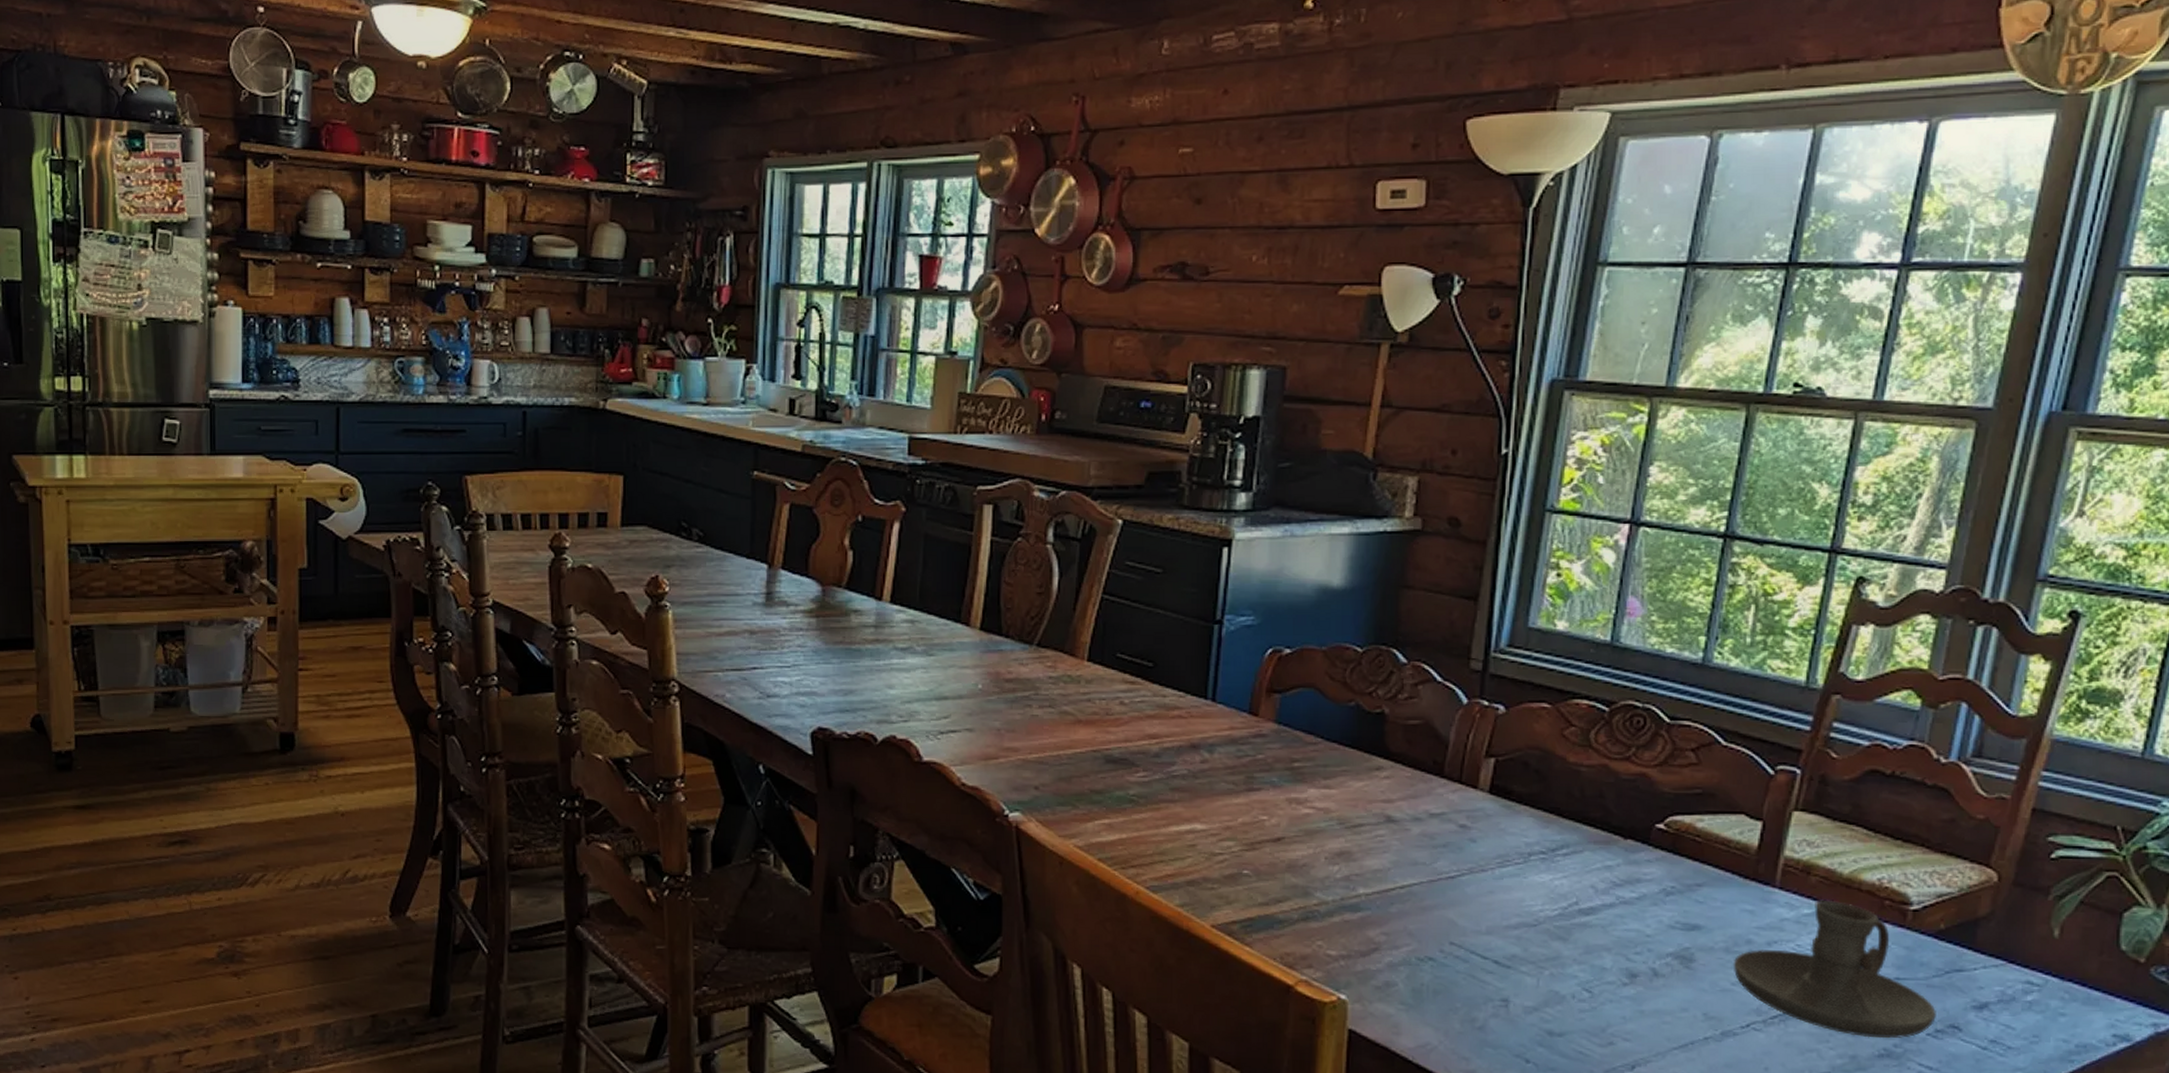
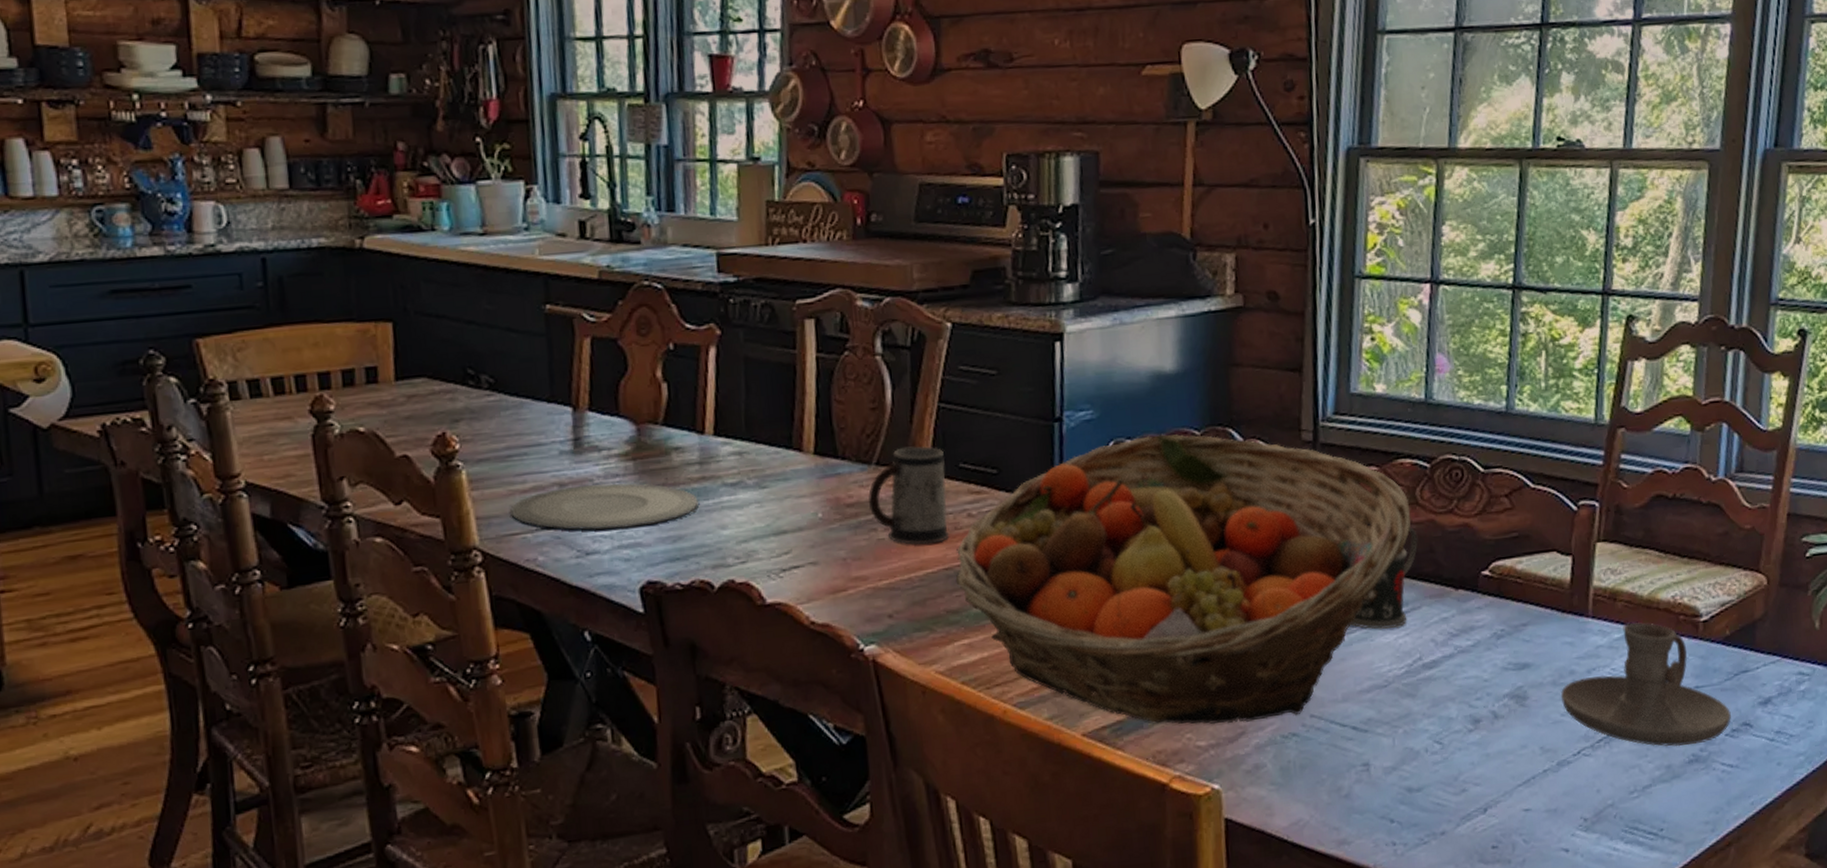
plate: none [706,634,870,678] -> present [510,483,698,531]
mug: none [1026,632,1104,726] -> present [868,445,950,545]
fruit basket: none [1102,647,1582,941] -> present [955,434,1411,725]
mug: none [1502,769,1587,869] -> present [1350,527,1418,630]

